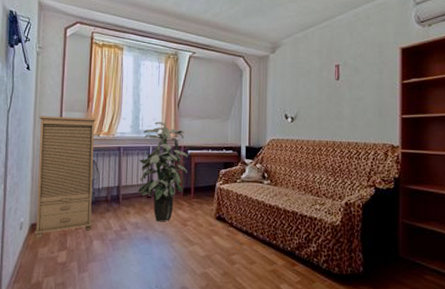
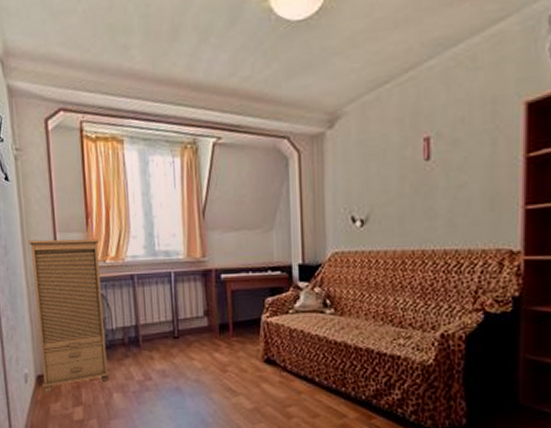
indoor plant: present [138,121,188,222] -> none [158,238,223,368]

